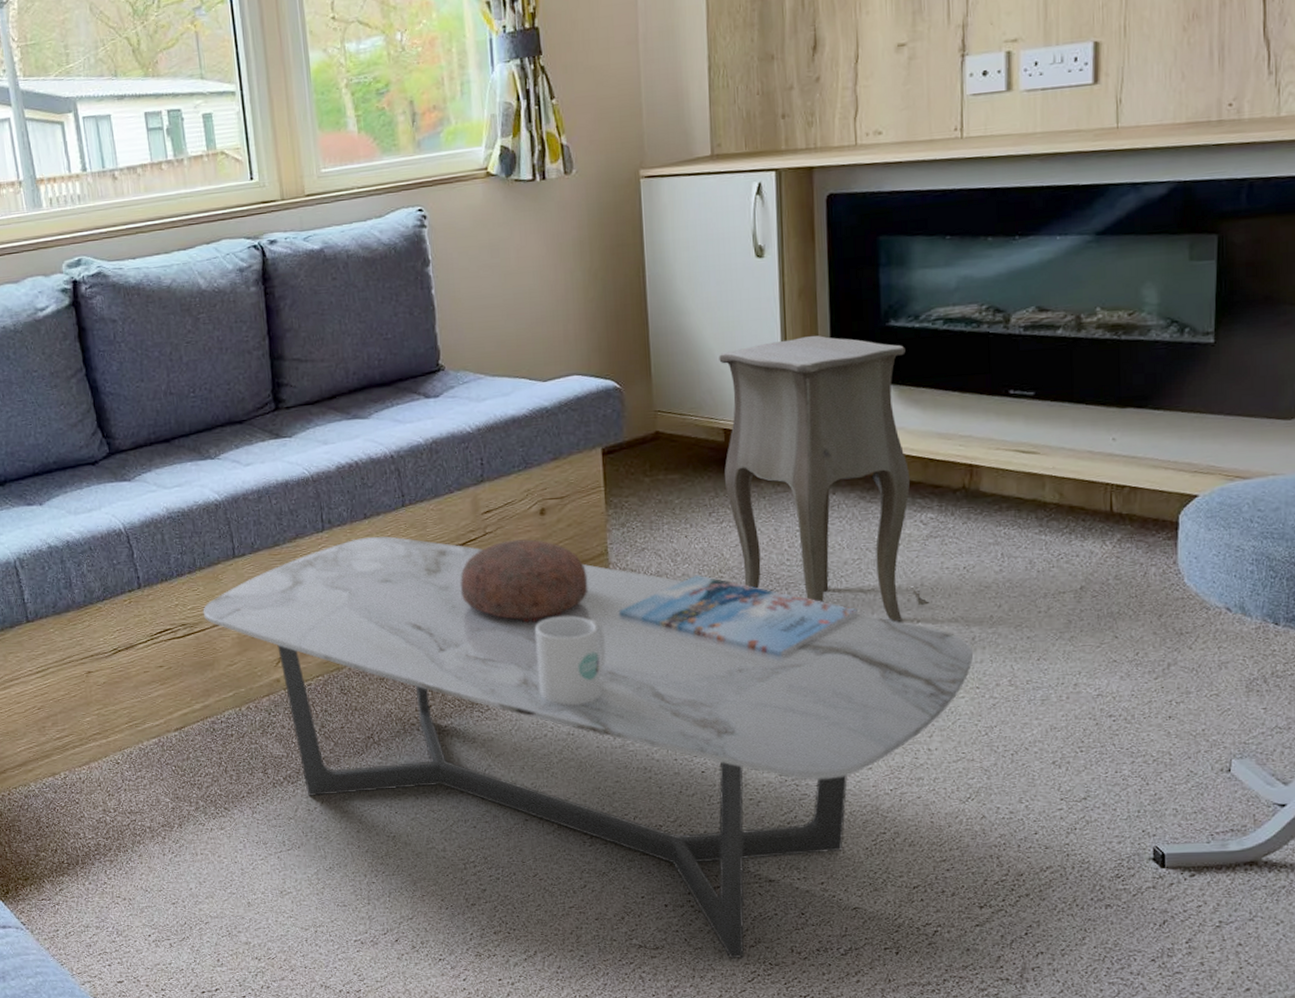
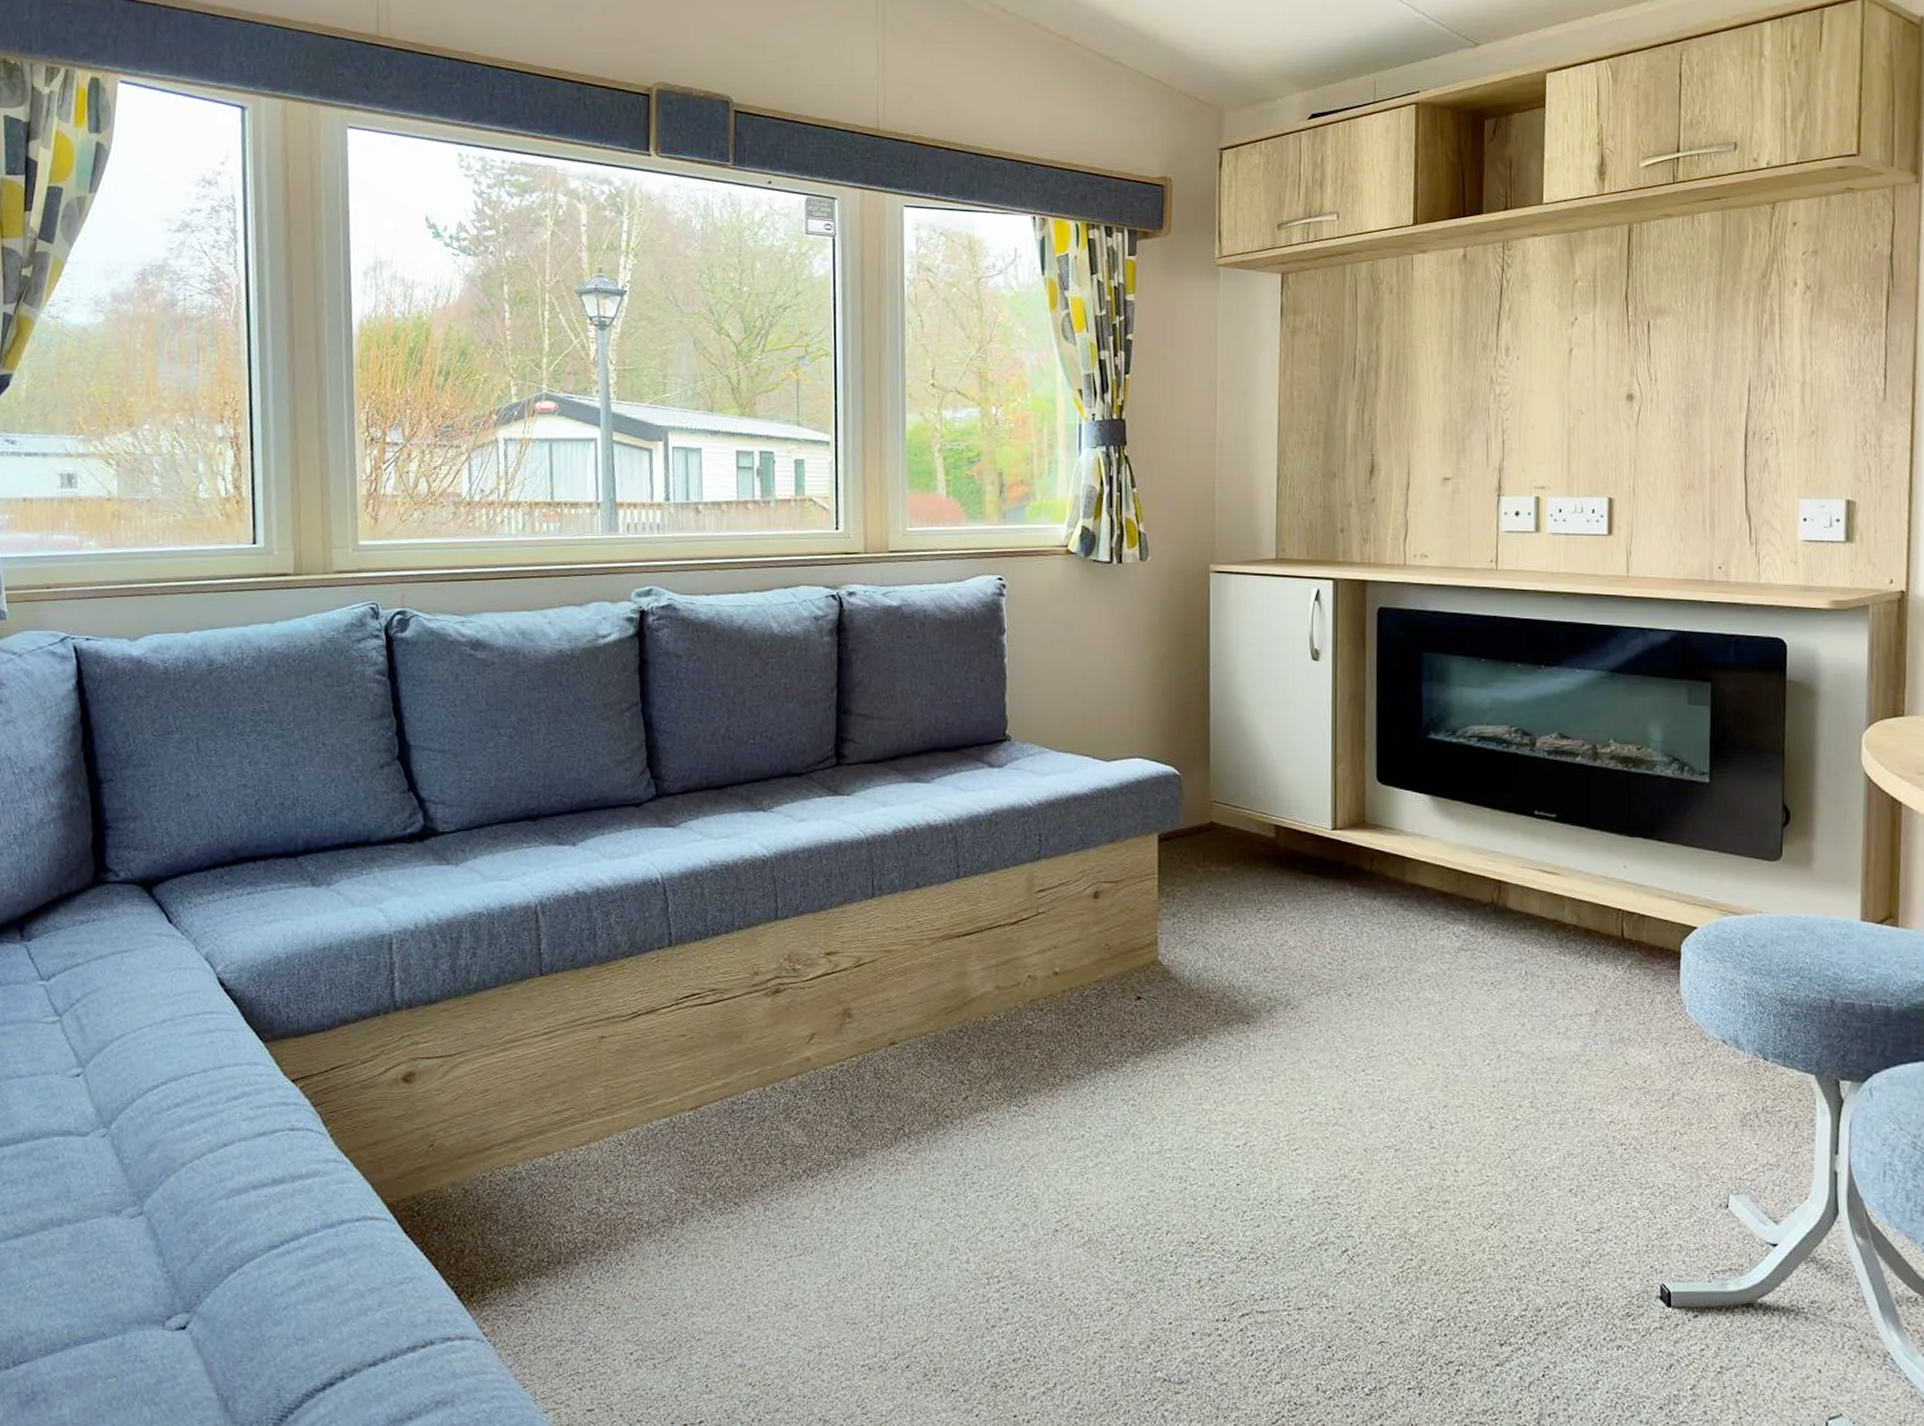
coffee table: present [202,536,973,959] -> none [736,907,1498,1397]
decorative bowl: present [461,539,588,623] -> none [1009,922,1136,1012]
mug: present [535,616,606,706] -> none [1080,1007,1149,1105]
magazine: present [618,574,858,657] -> none [1164,972,1393,1064]
side table: present [719,335,930,621] -> none [1274,740,1460,1034]

